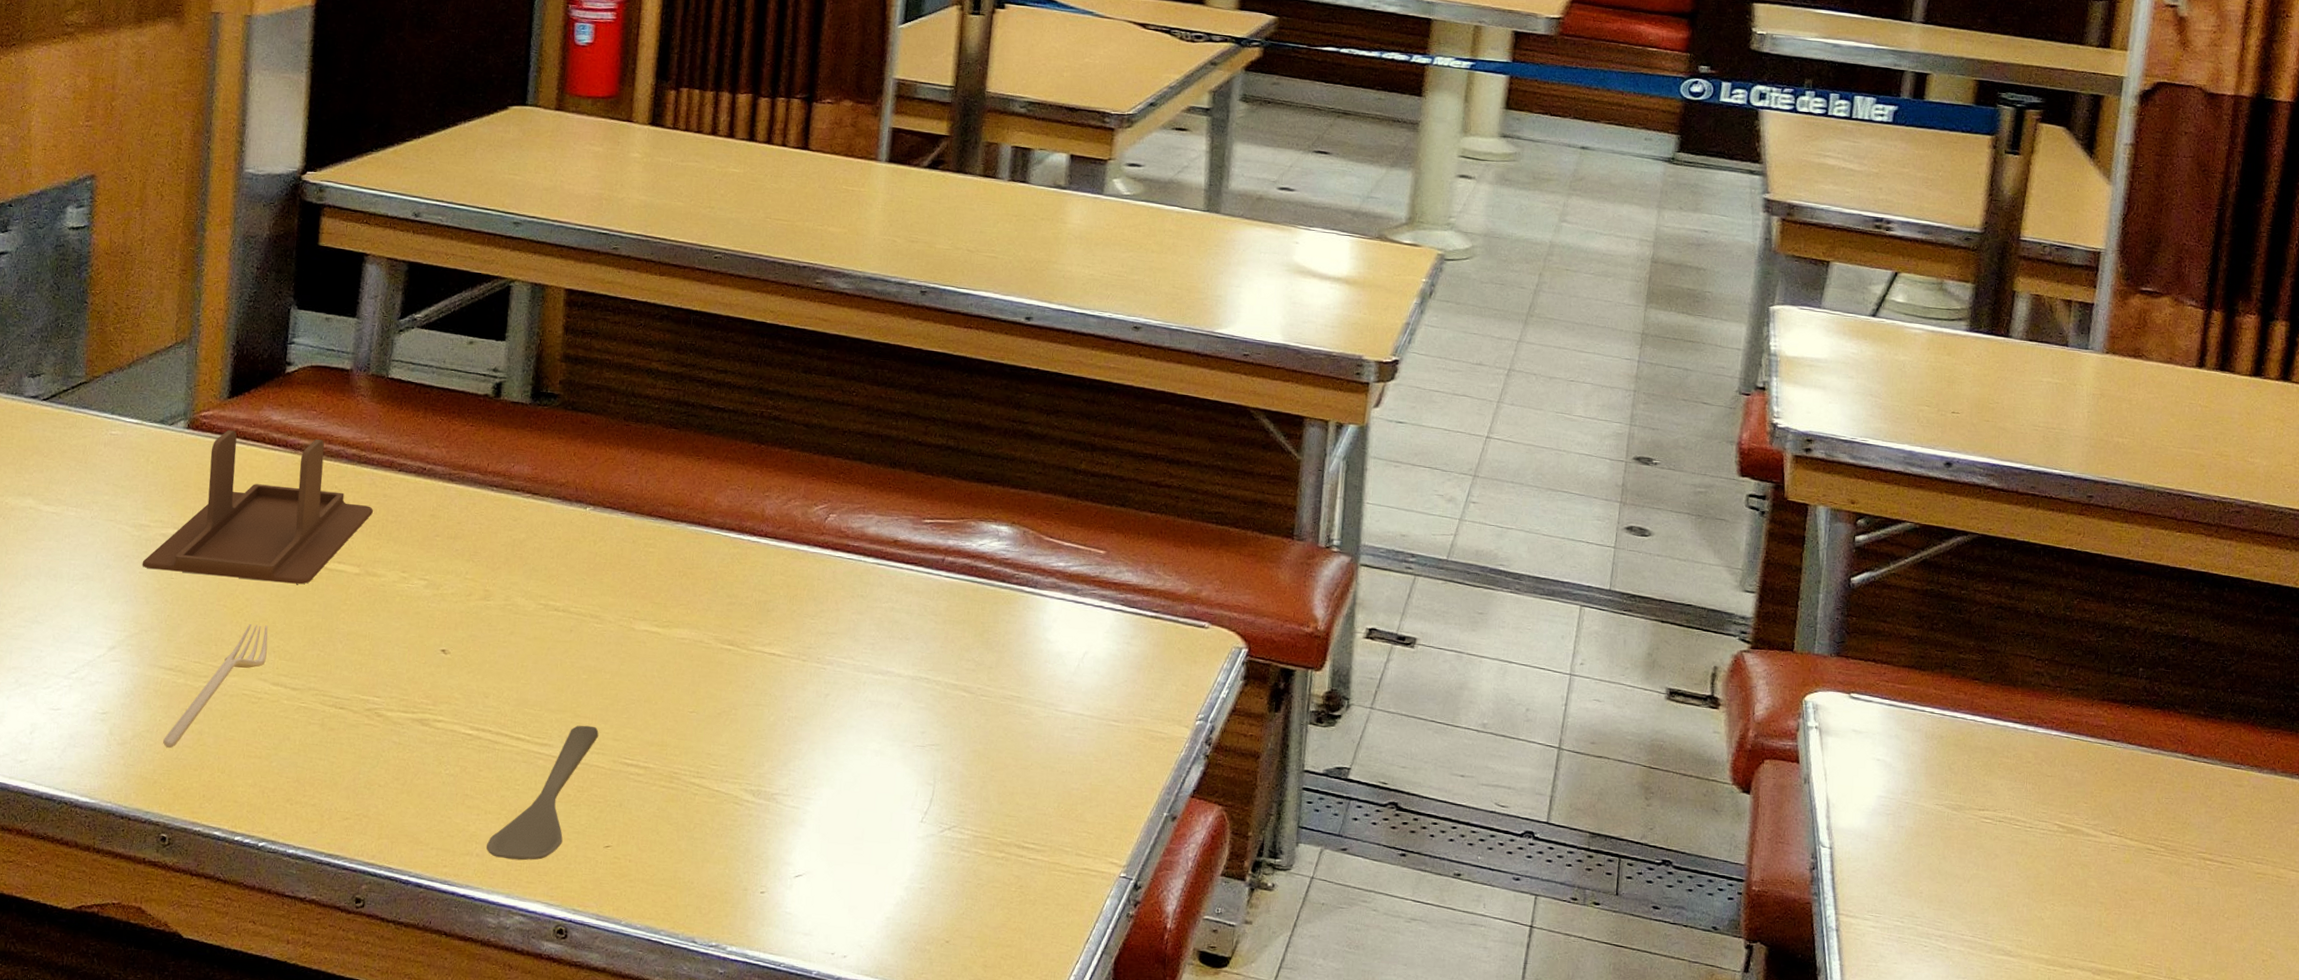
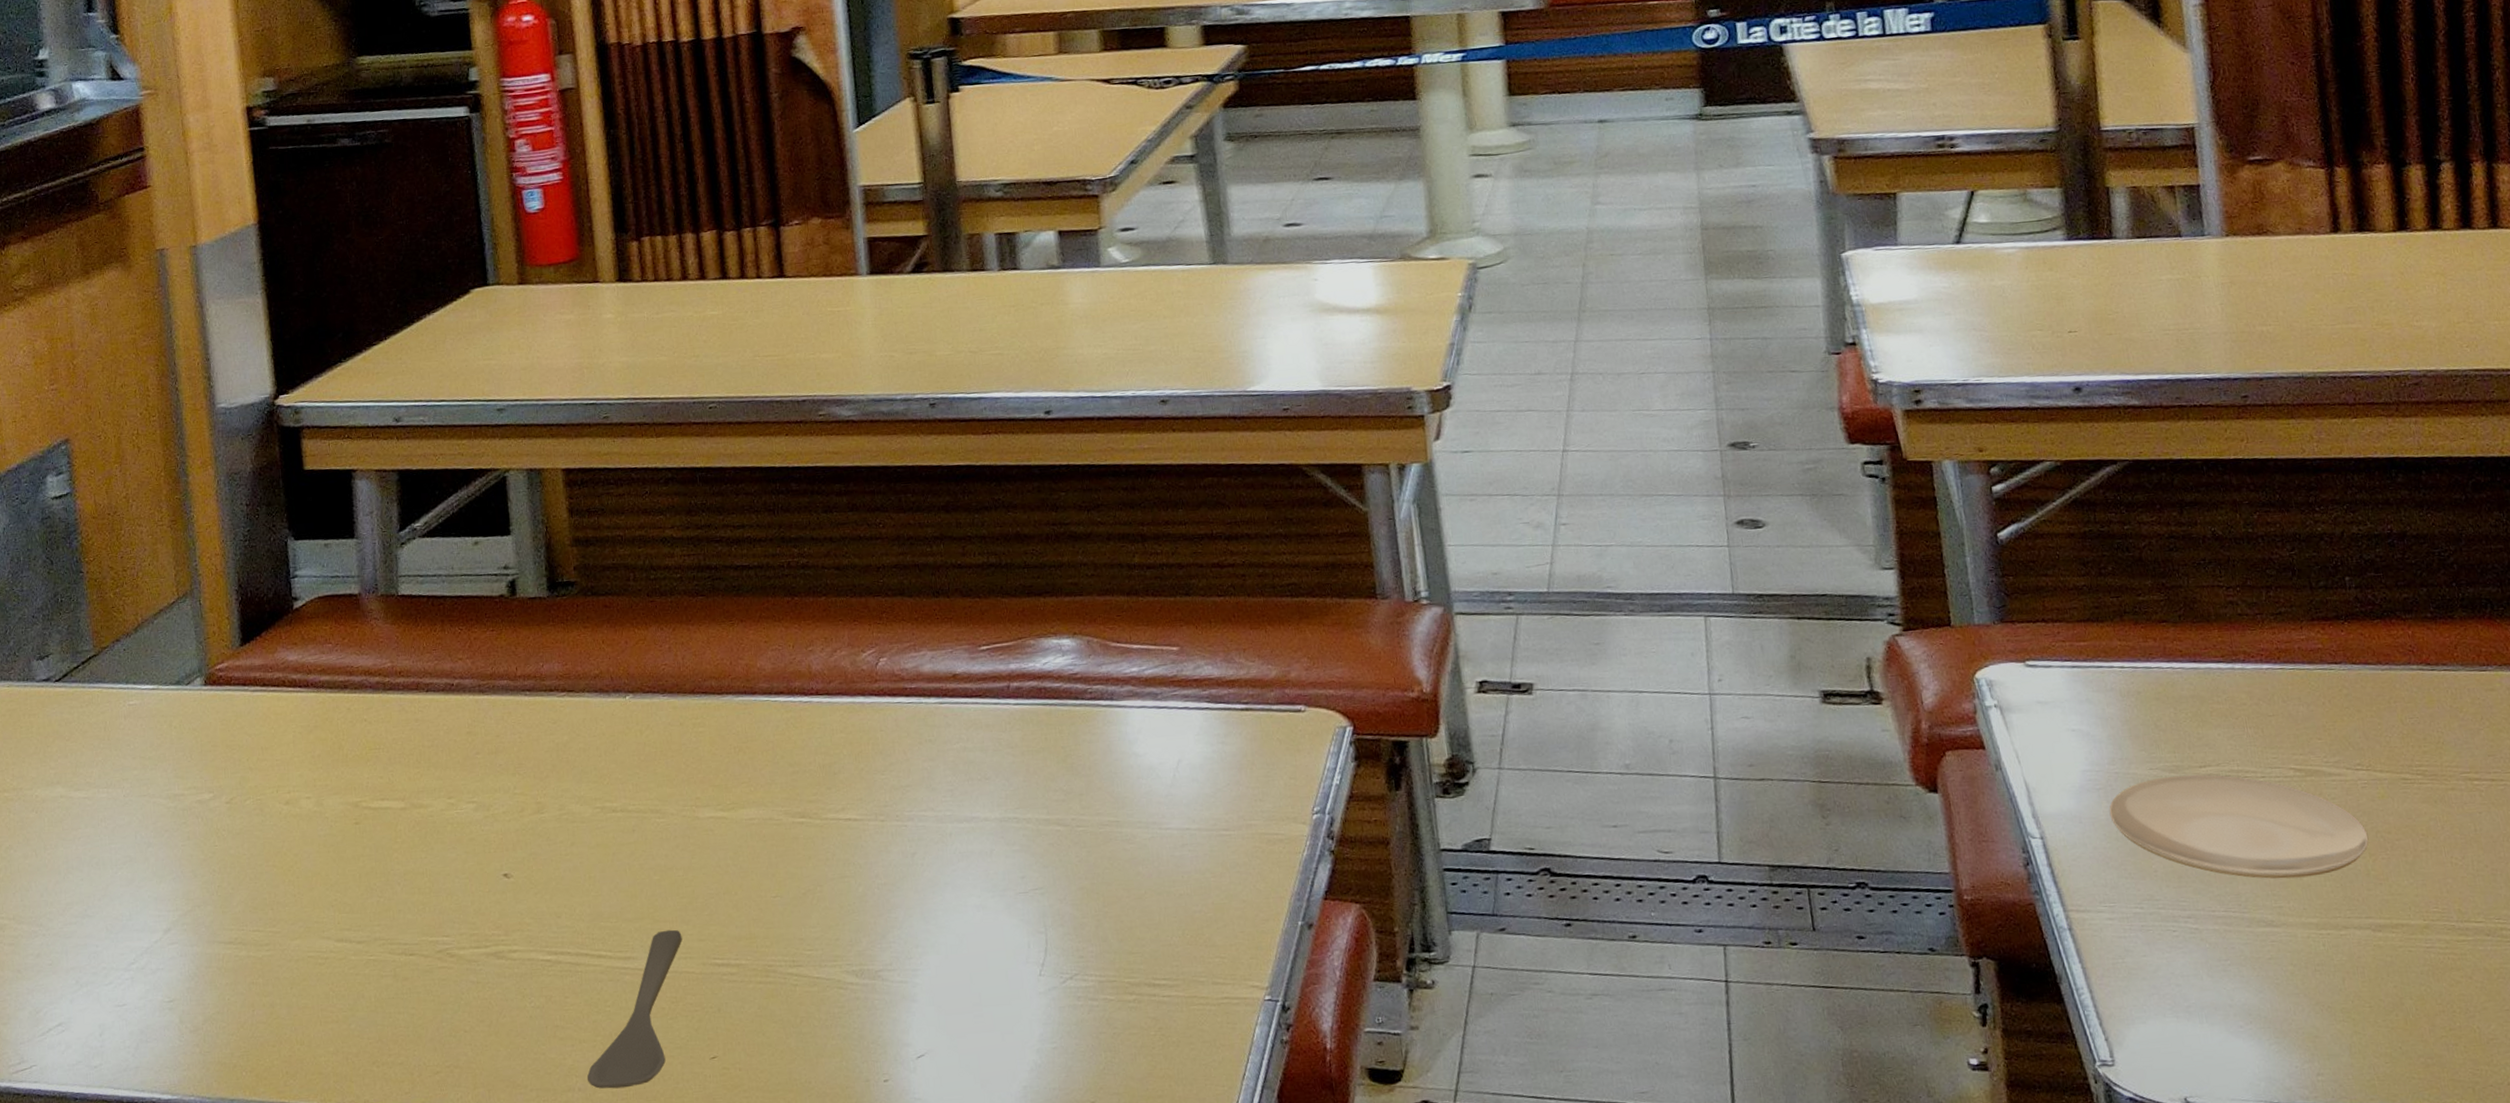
napkin holder: present [142,430,373,585] -> none [183,673,407,840]
fork: present [163,624,268,748] -> none [236,879,326,1027]
plate: none [1893,813,2108,919] -> present [2109,774,2369,879]

